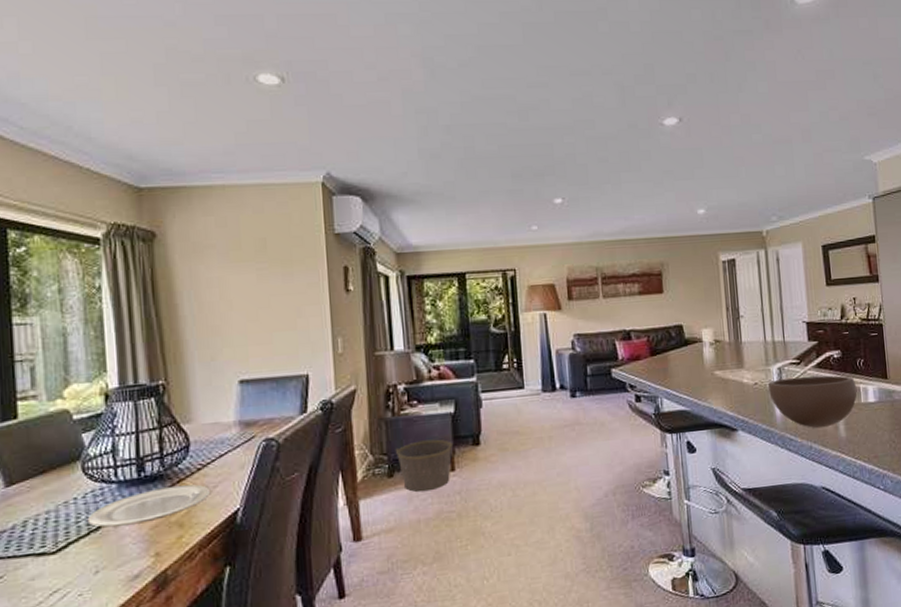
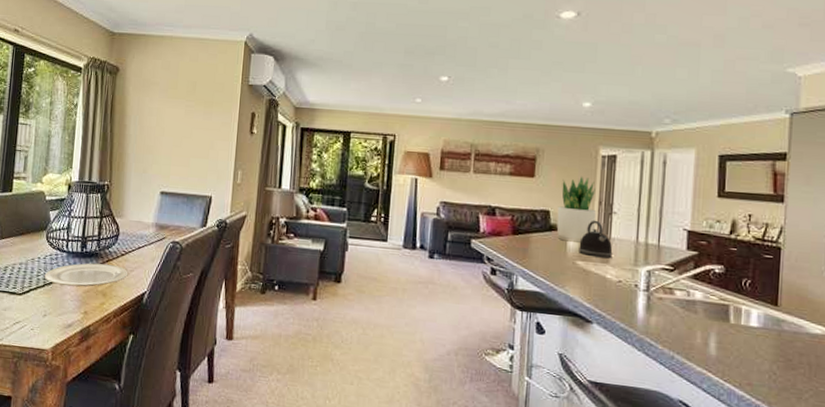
basket: present [396,439,454,492] -> none [270,268,319,312]
planter: none [689,285,727,354] -> present [556,176,597,243]
kettle: none [714,326,746,364] -> present [579,220,613,259]
bowl: present [768,375,857,429] -> none [633,282,738,341]

